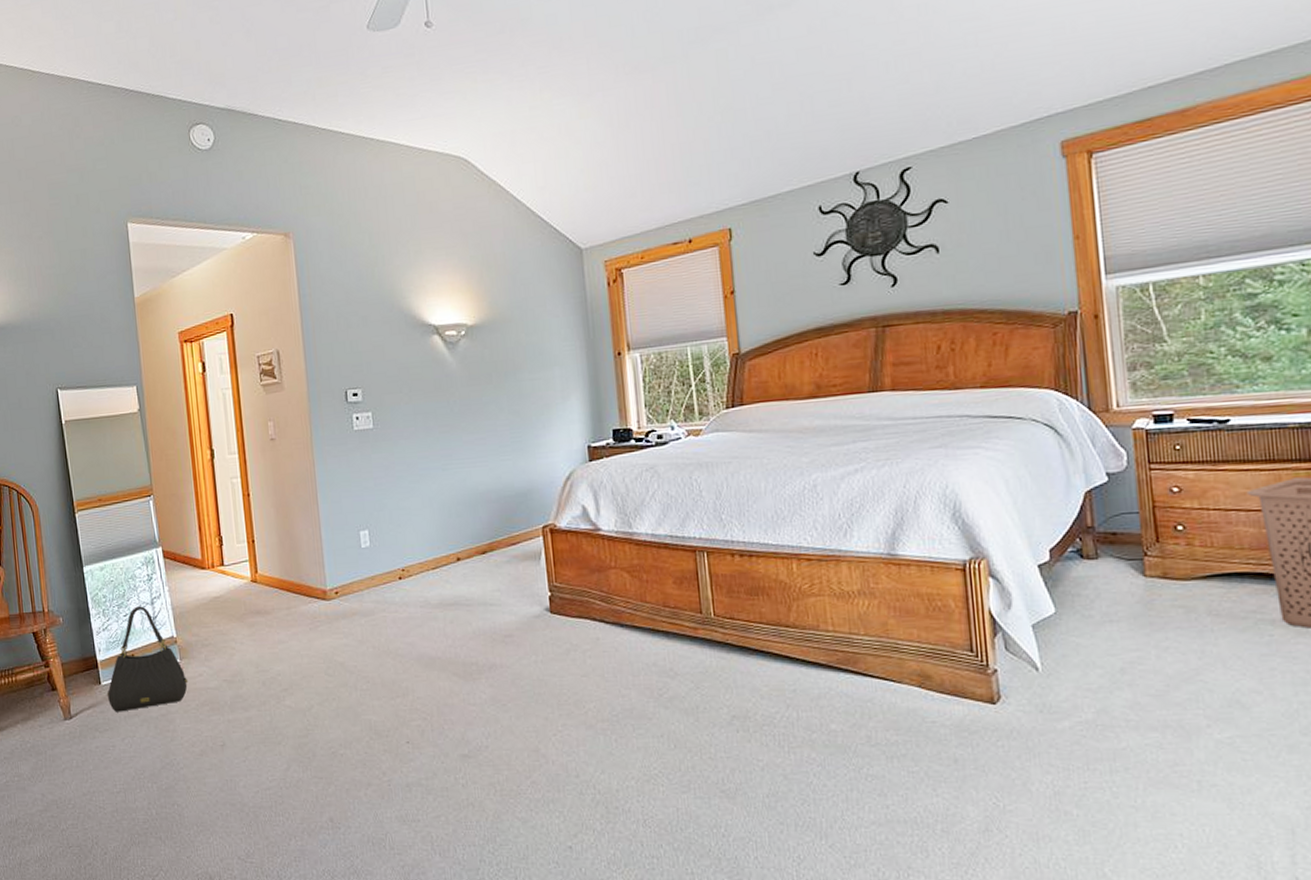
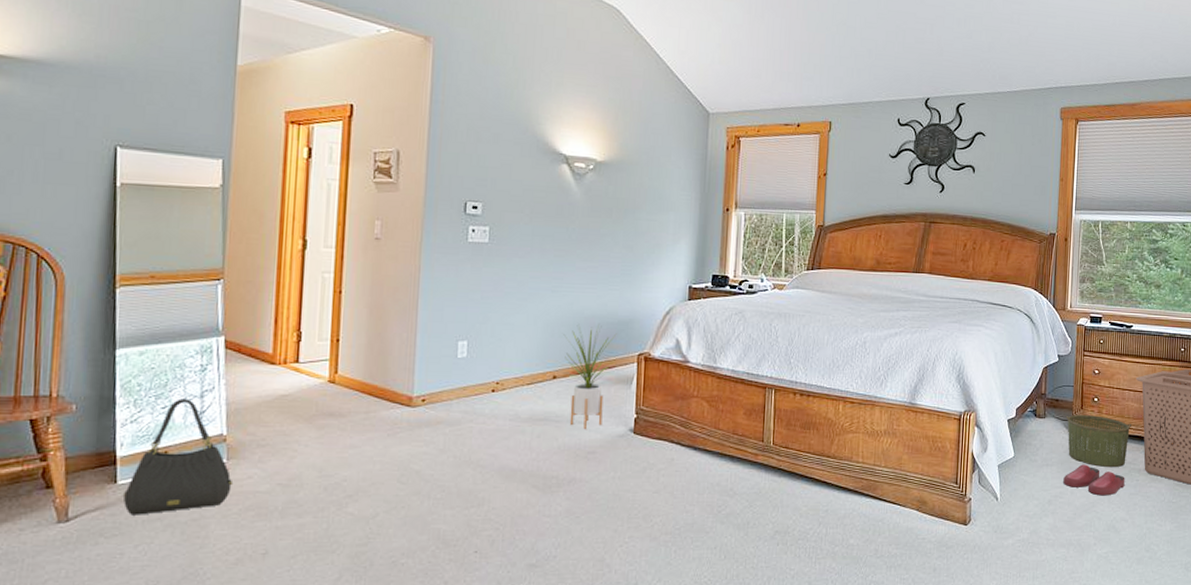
house plant: none [460,499,516,611] -> present [563,324,617,429]
basket: none [1131,549,1250,620] -> present [1065,414,1132,468]
slippers: none [1141,617,1249,660] -> present [1063,464,1125,496]

